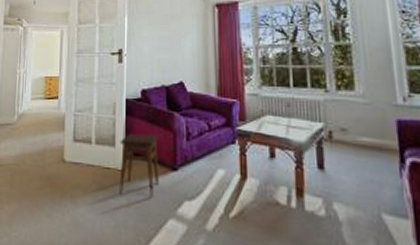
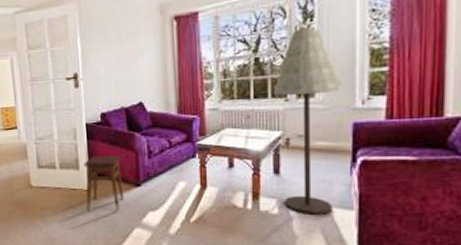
floor lamp: none [313,24,385,222] -> present [273,28,344,215]

